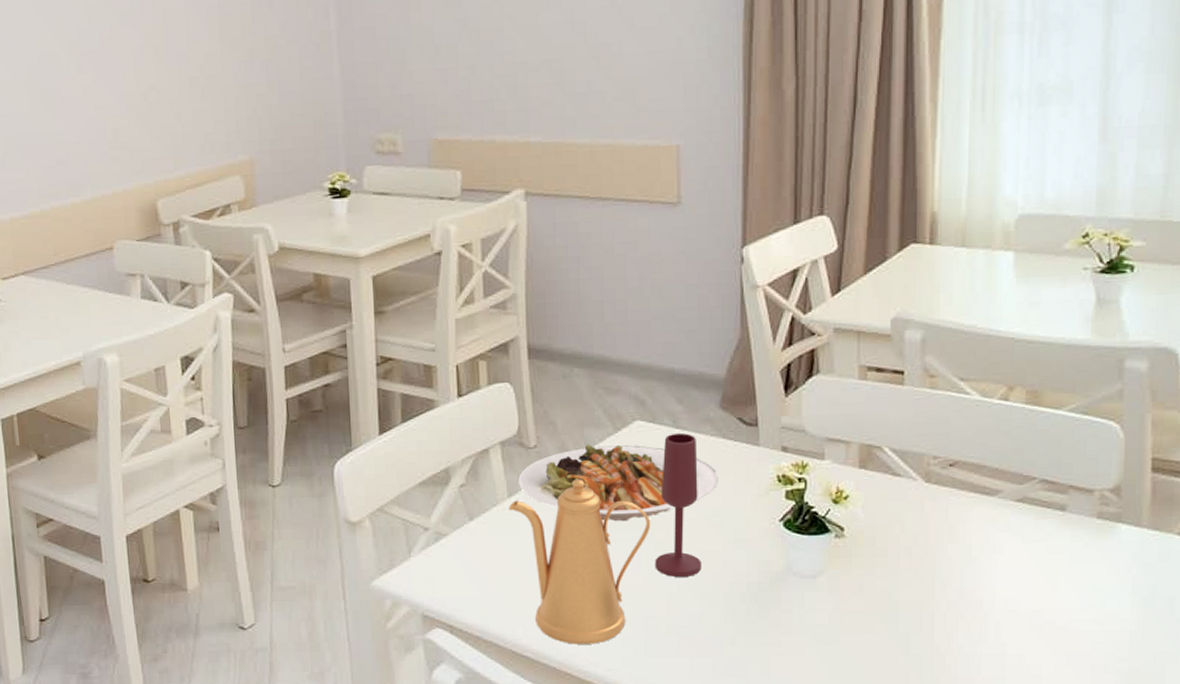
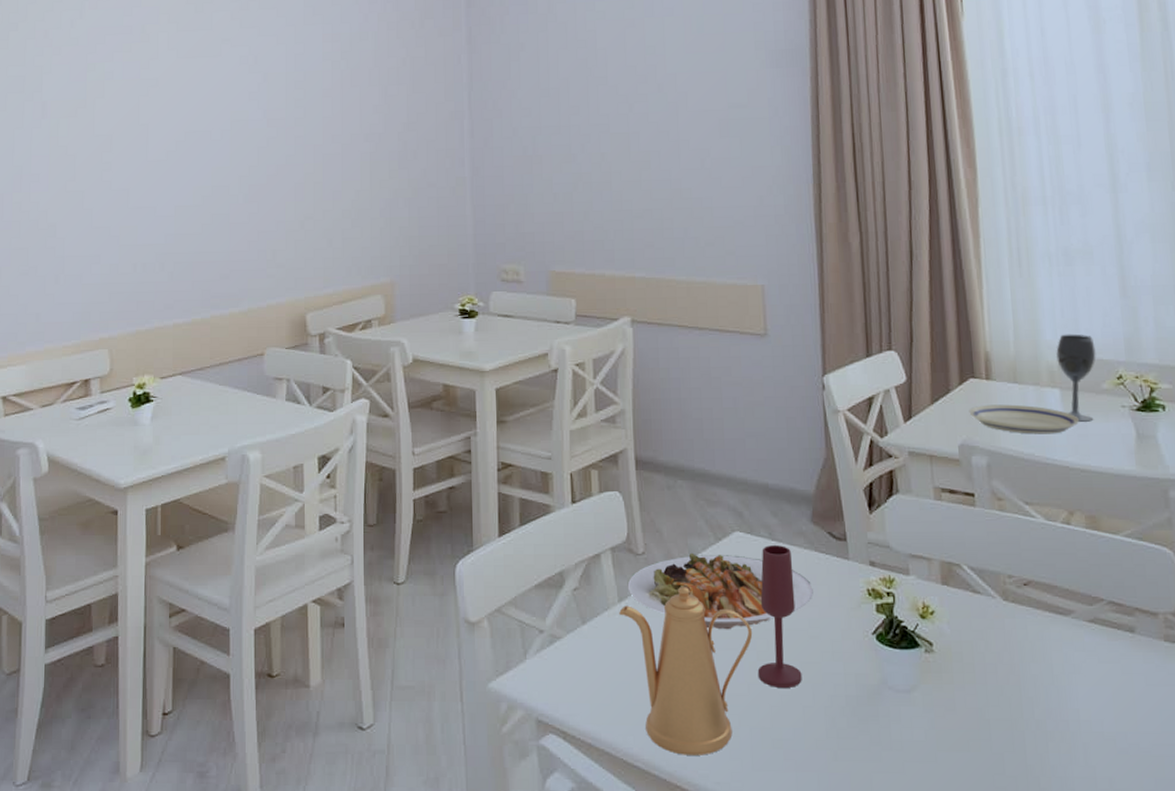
plate: none [906,271,1032,304] -> present [969,404,1079,434]
wine glass: none [1014,187,1062,288] -> present [1056,334,1096,422]

